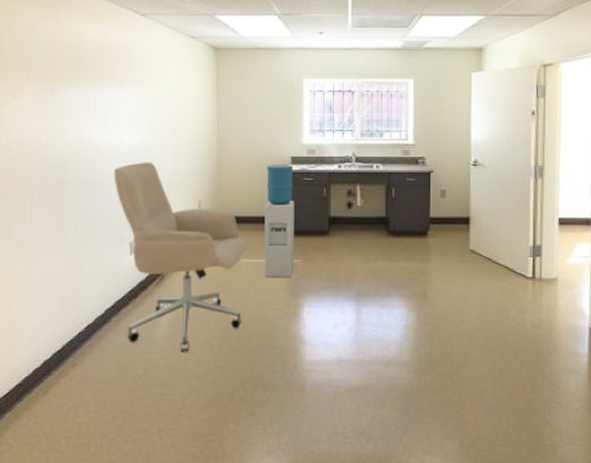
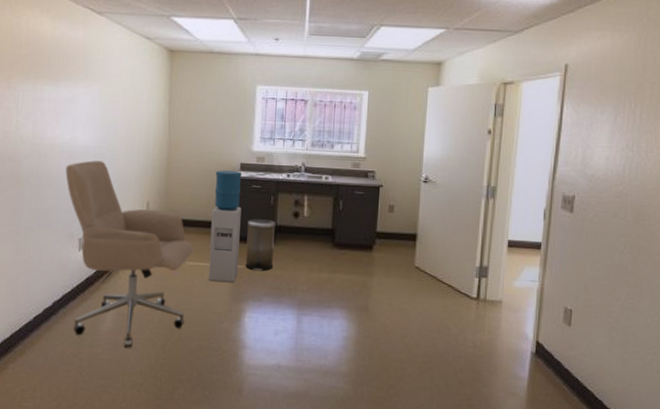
pedal bin: none [301,211,330,264] -> present [245,218,276,272]

